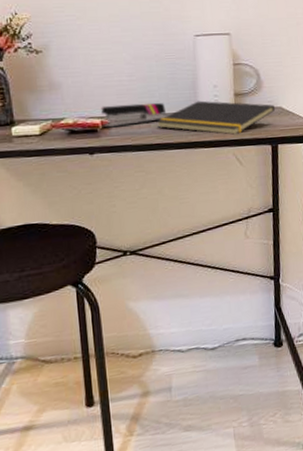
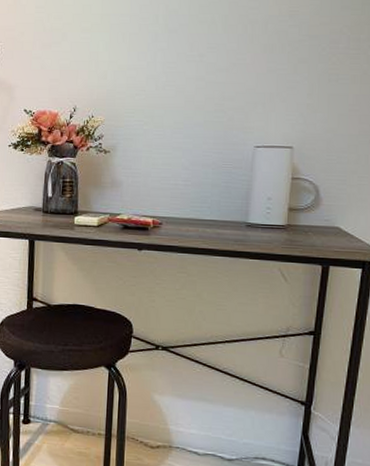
stapler: present [101,102,167,129] -> none [152,206,216,229]
notepad: present [156,100,276,135] -> none [204,211,332,250]

